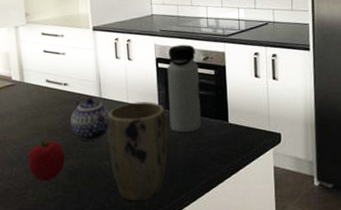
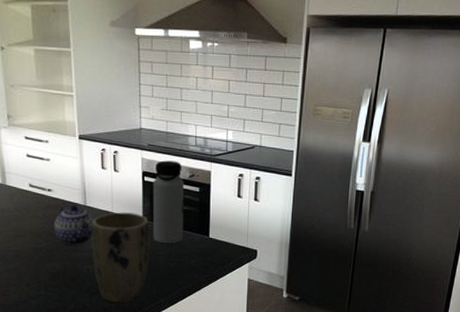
fruit: present [28,140,66,182] -> none [10,243,48,281]

